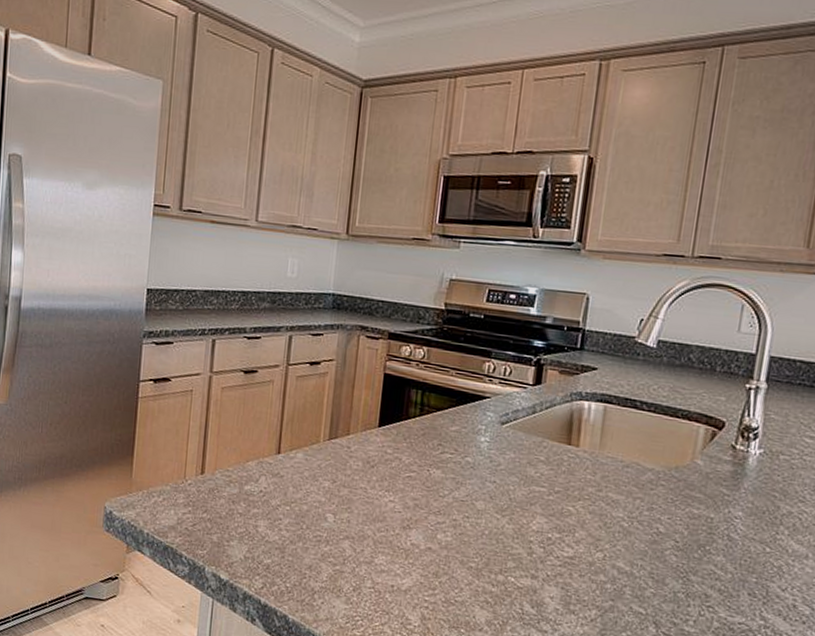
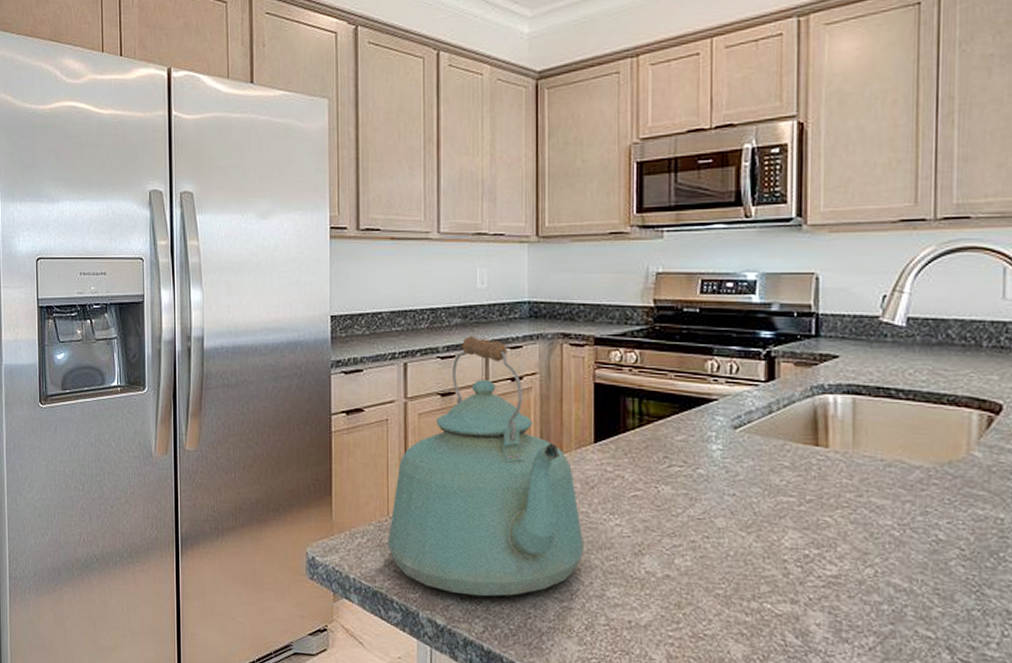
kettle: none [181,320,360,558] -> present [387,336,585,597]

